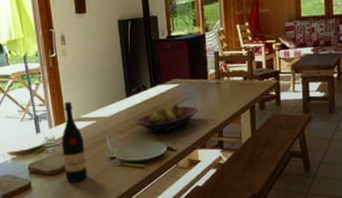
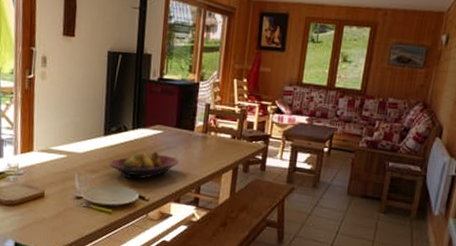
wine bottle: present [61,101,87,182] -> none [24,129,50,217]

